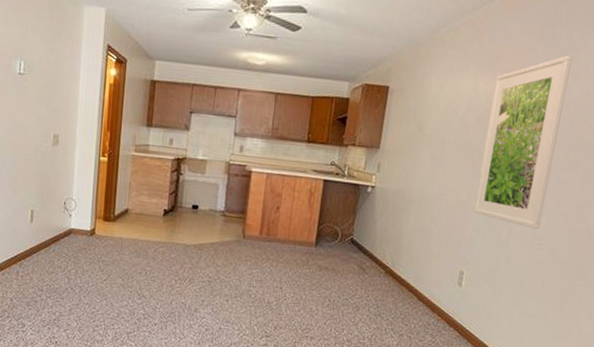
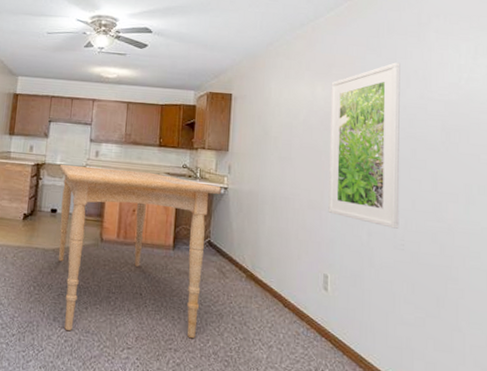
dining table: none [200,160,369,328] -> present [58,165,221,339]

